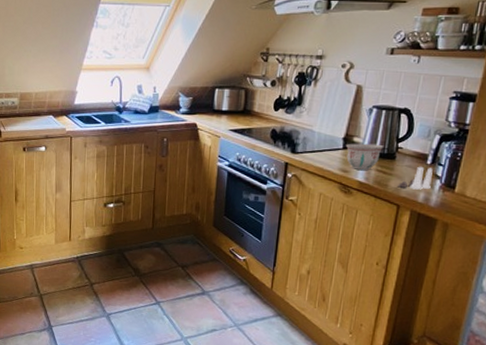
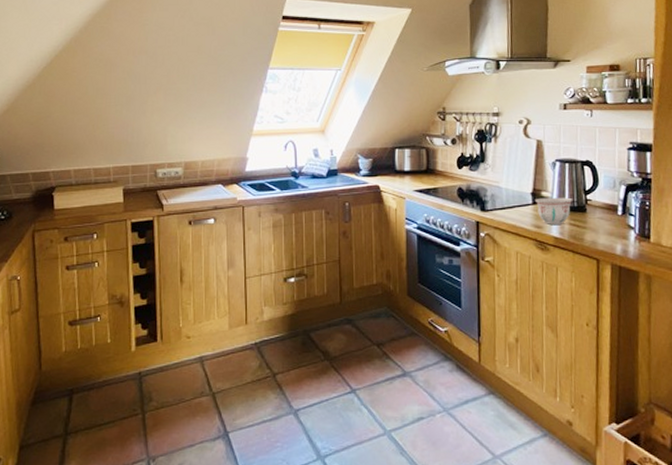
salt and pepper shaker set: present [398,166,433,190] -> none [594,217,626,242]

